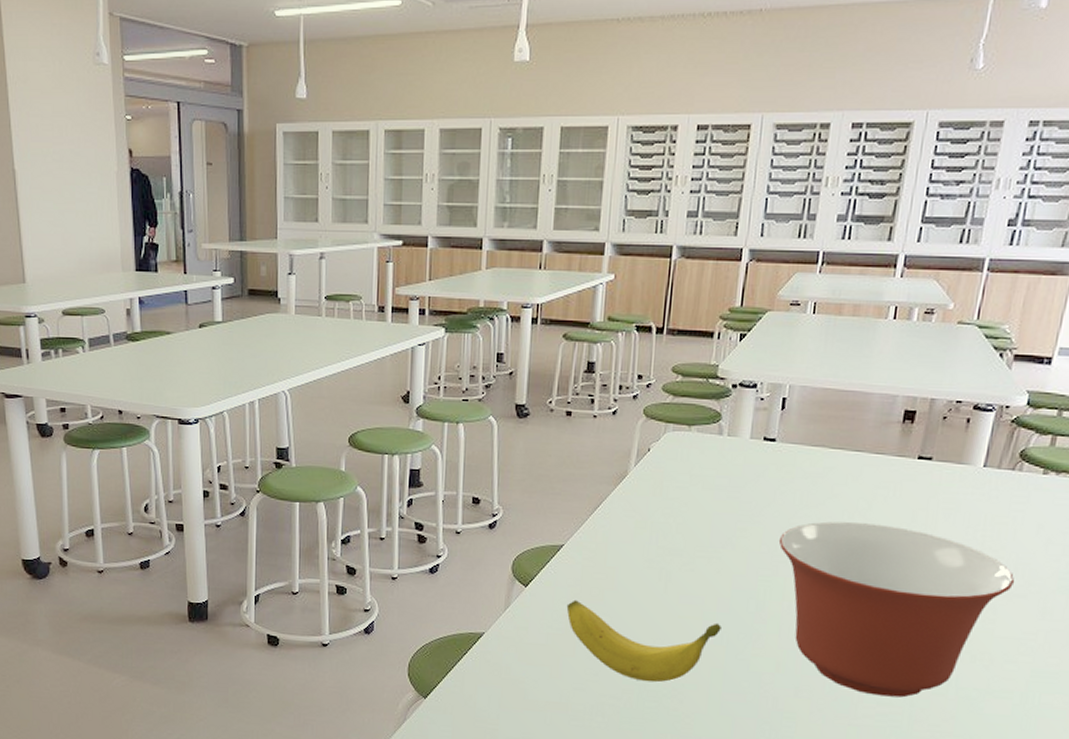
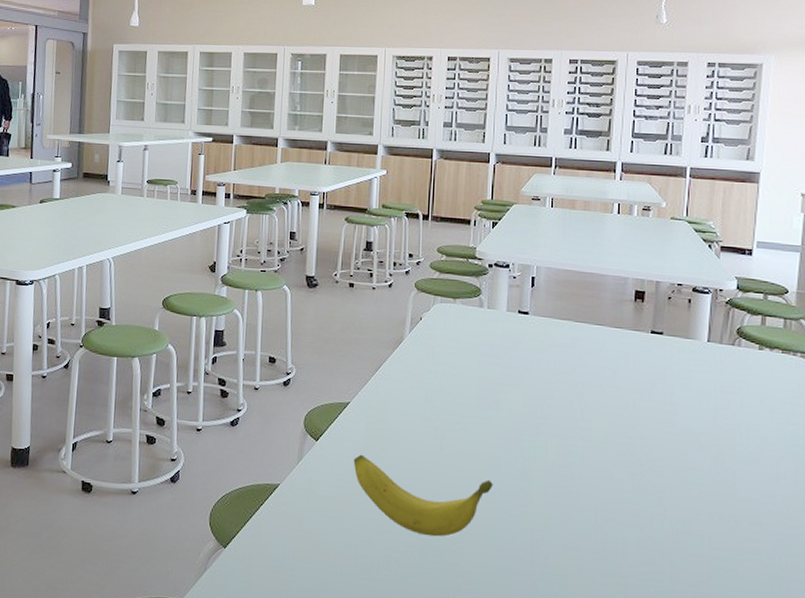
mixing bowl: present [778,521,1015,698] -> none [538,387,749,557]

